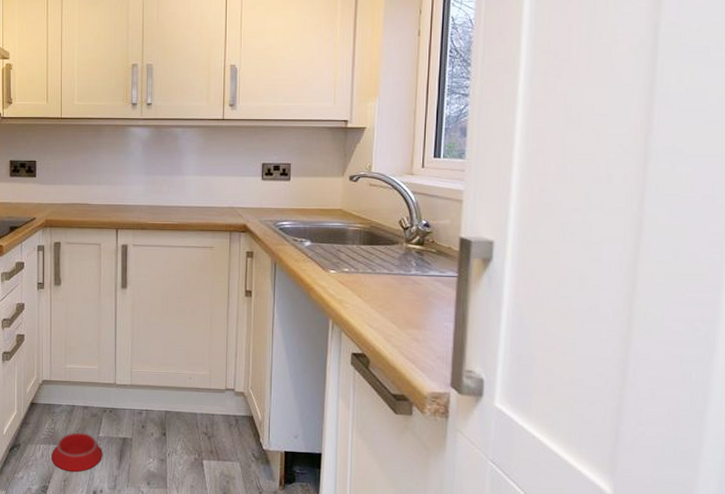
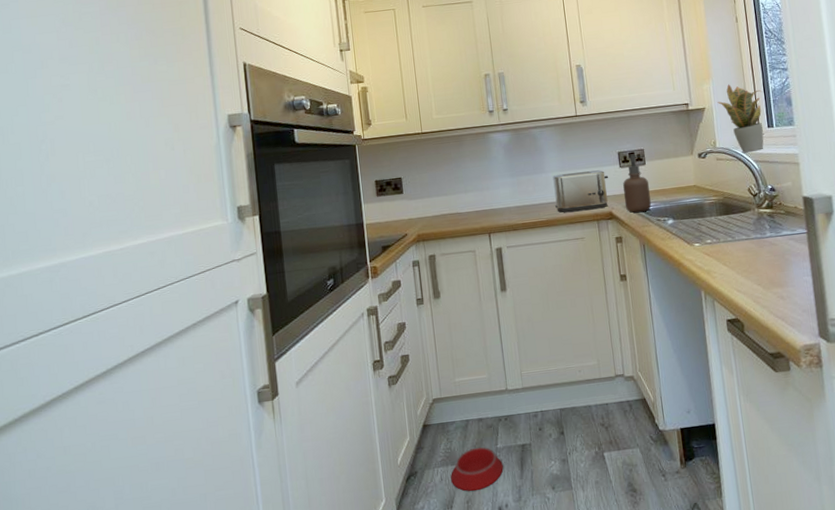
toaster: none [188,178,249,220] -> present [552,170,609,213]
soap dispenser: none [261,167,291,230] -> present [623,154,651,213]
potted plant: none [381,104,435,182] -> present [717,84,764,154]

